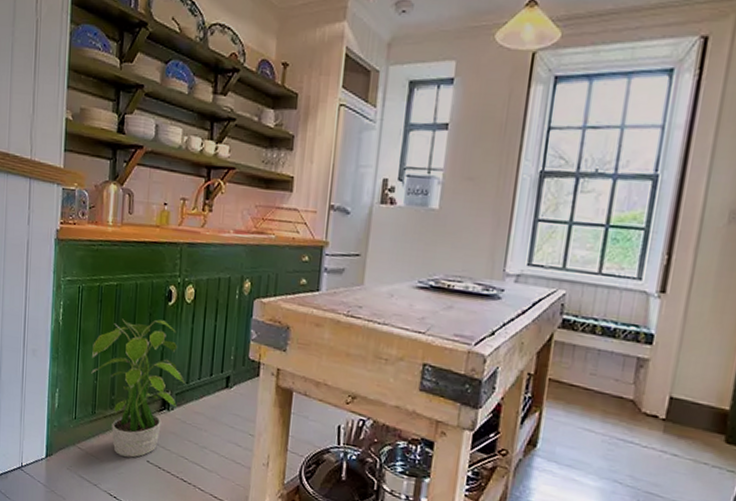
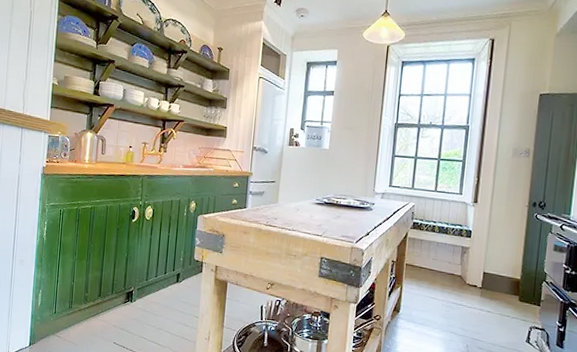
potted plant: present [91,319,185,458] -> none [69,233,145,341]

